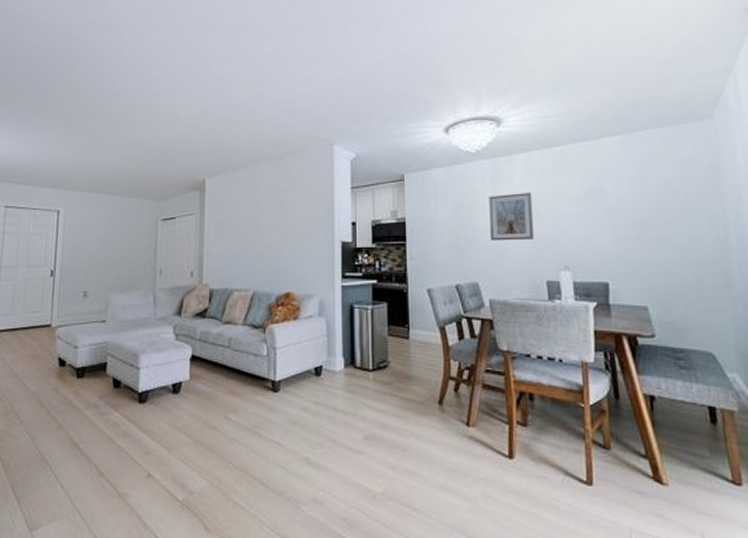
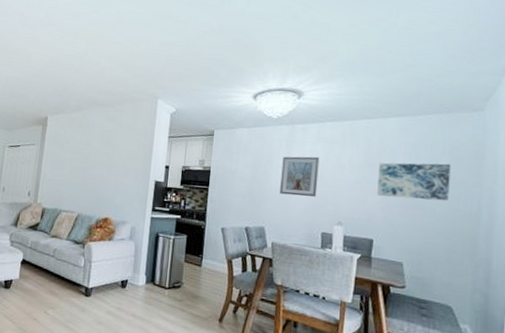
wall art: none [602,184,689,231] -> present [377,162,451,201]

